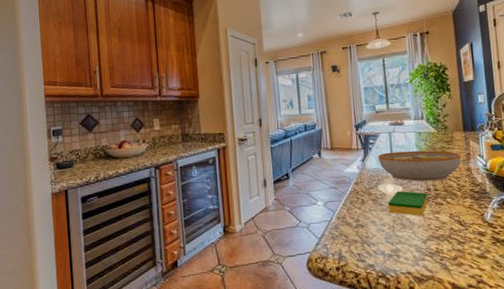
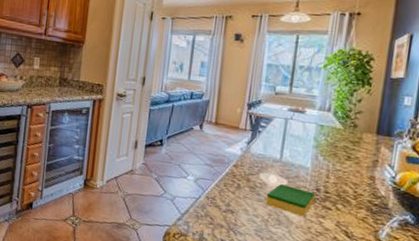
bowl: present [378,150,462,182] -> none [266,139,367,184]

